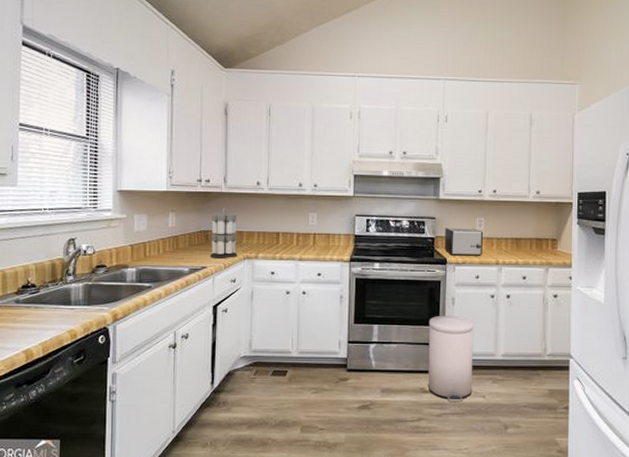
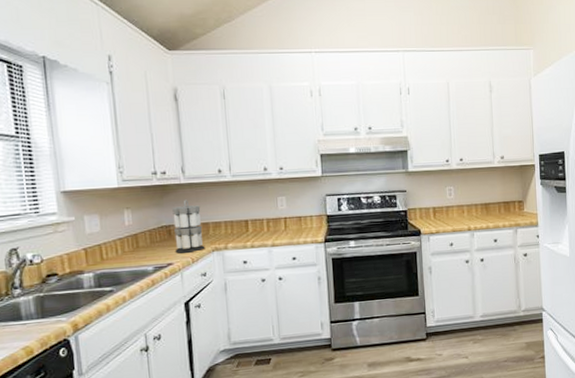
pedal bin: present [427,315,474,402] -> none [408,284,456,367]
toaster: present [444,228,483,257] -> none [416,198,454,227]

